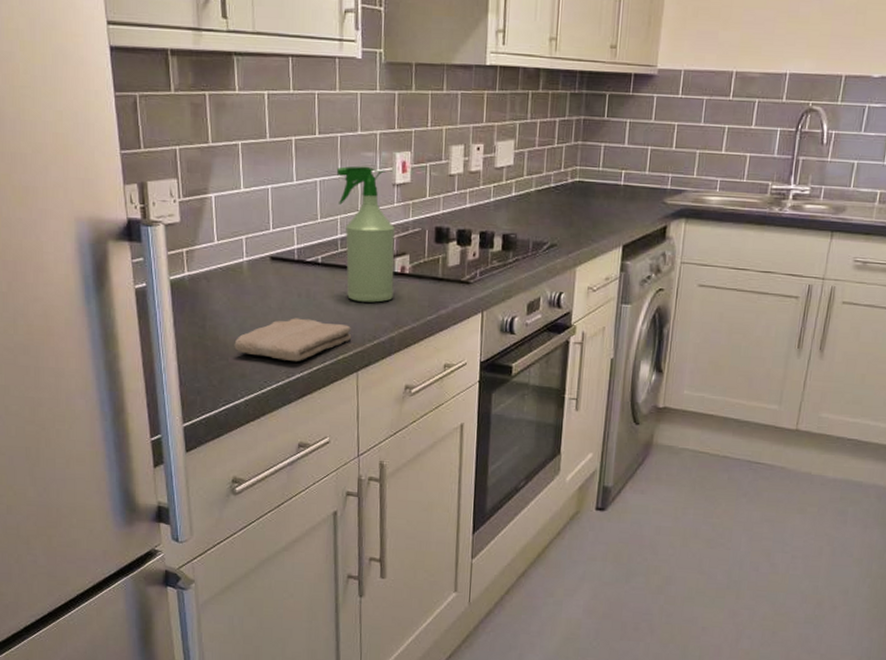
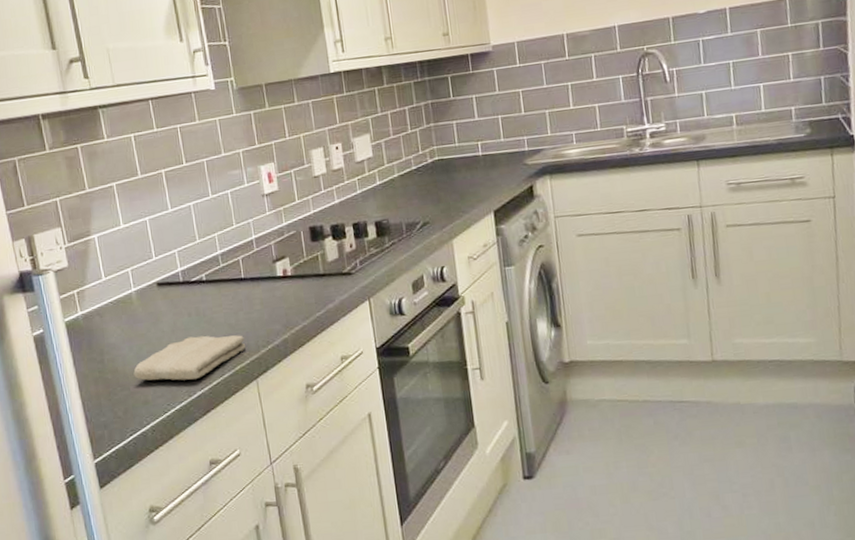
spray bottle: present [336,166,395,303] -> none [207,183,280,311]

